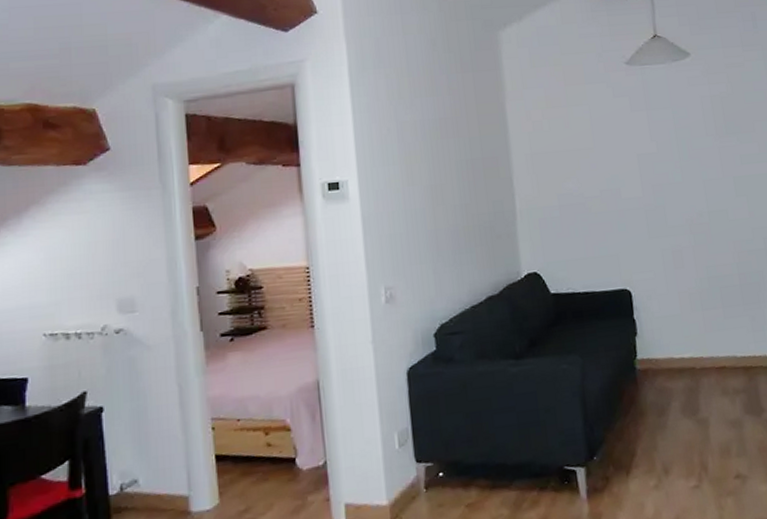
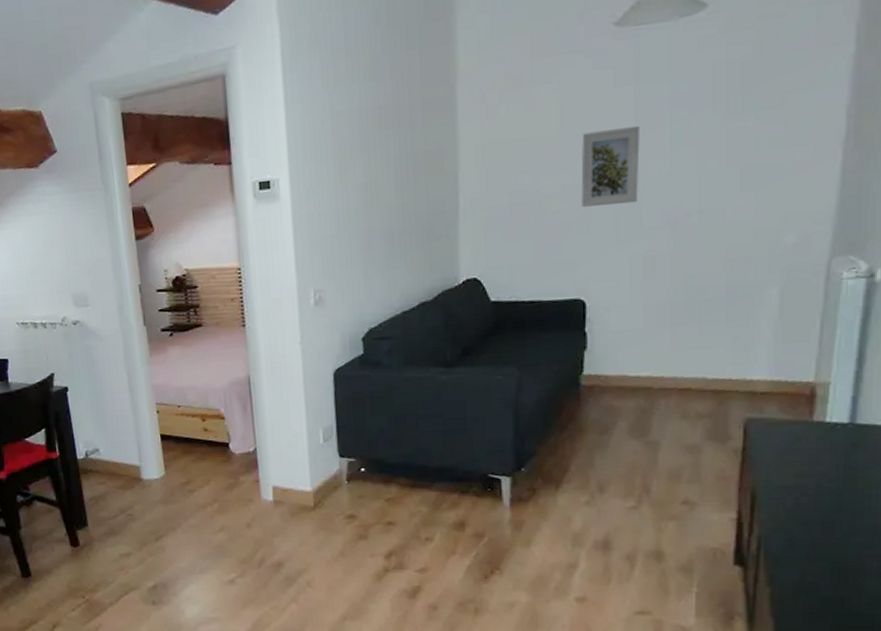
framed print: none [611,142,661,208] -> present [581,125,640,207]

